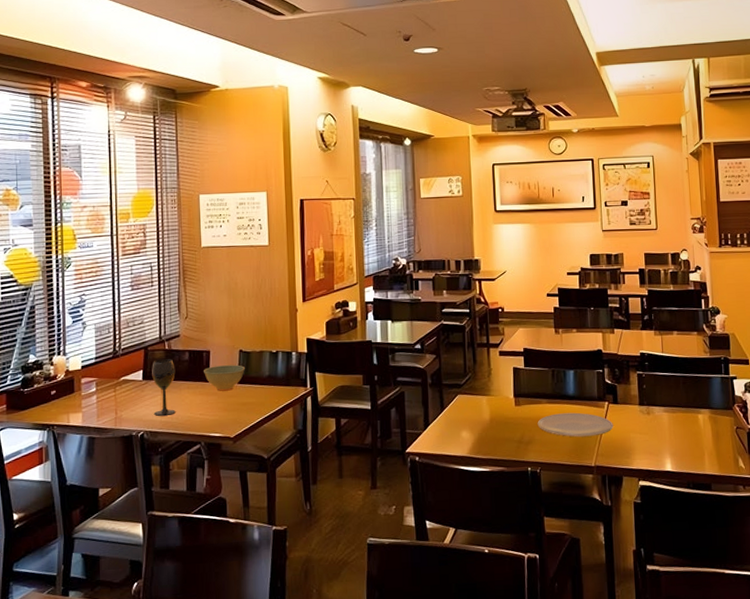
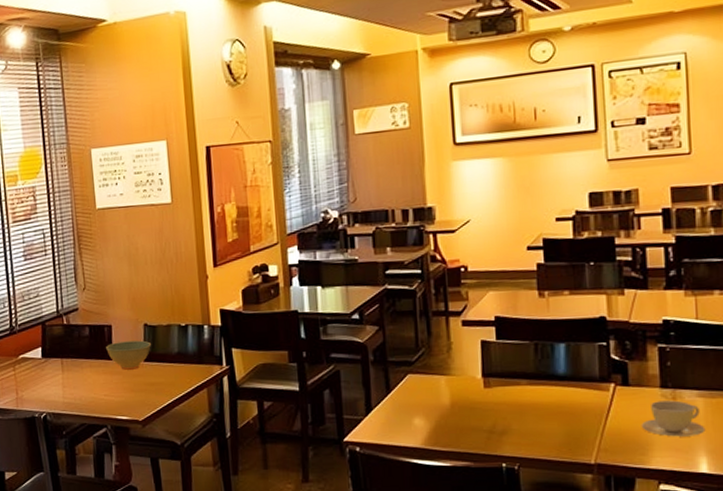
wine glass: present [152,359,176,416] -> none [51,335,79,397]
plate: present [537,412,613,438] -> none [514,396,622,428]
teacup: none [626,415,669,443] -> present [641,400,706,437]

